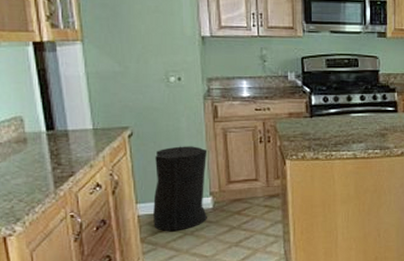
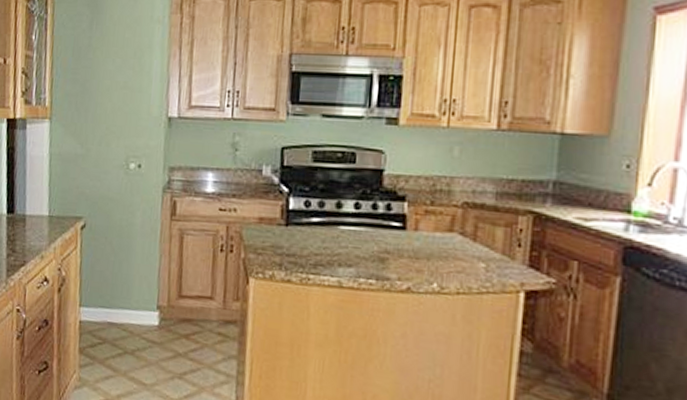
trash can: present [153,146,208,231] -> none [94,245,160,347]

